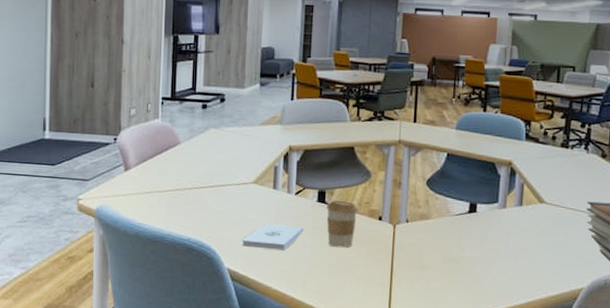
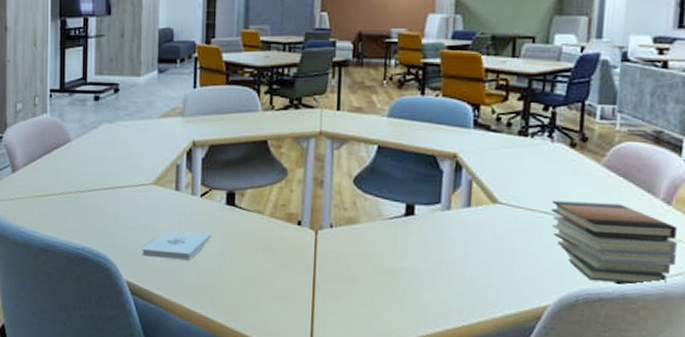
coffee cup: present [326,200,359,248] -> none [236,202,274,258]

